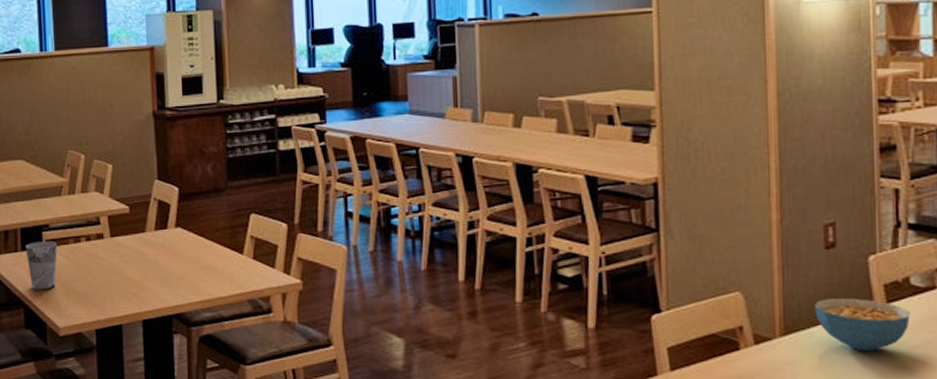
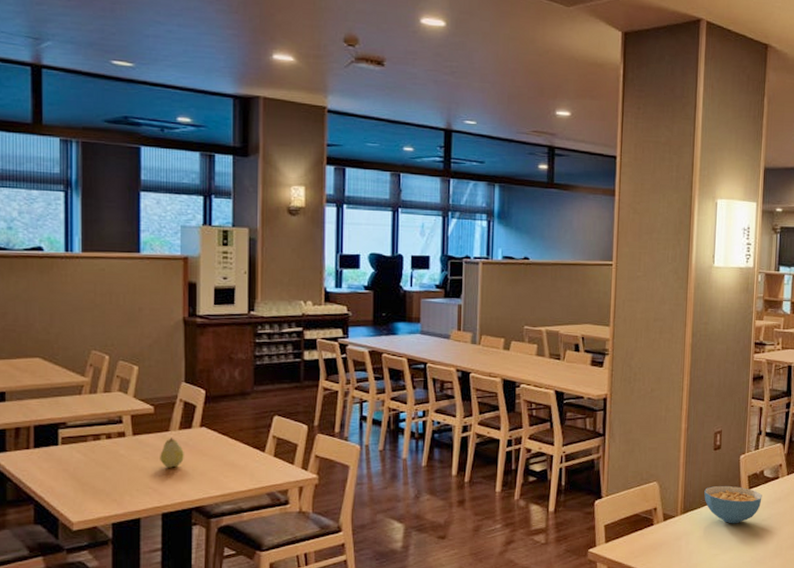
cup: present [25,242,57,290] -> none [38,439,74,487]
fruit: none [137,239,161,271] -> present [160,438,184,468]

